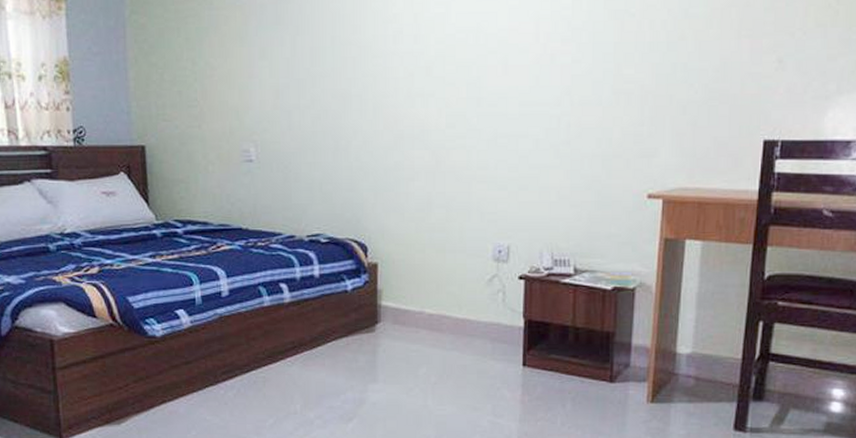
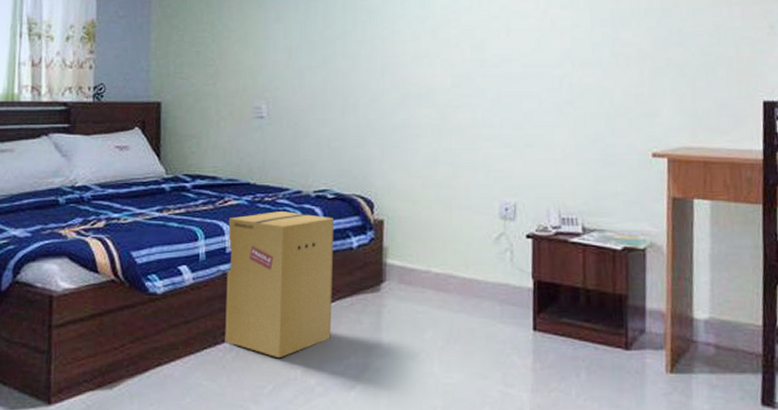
cardboard box: none [222,256,329,395] -> present [225,211,335,359]

